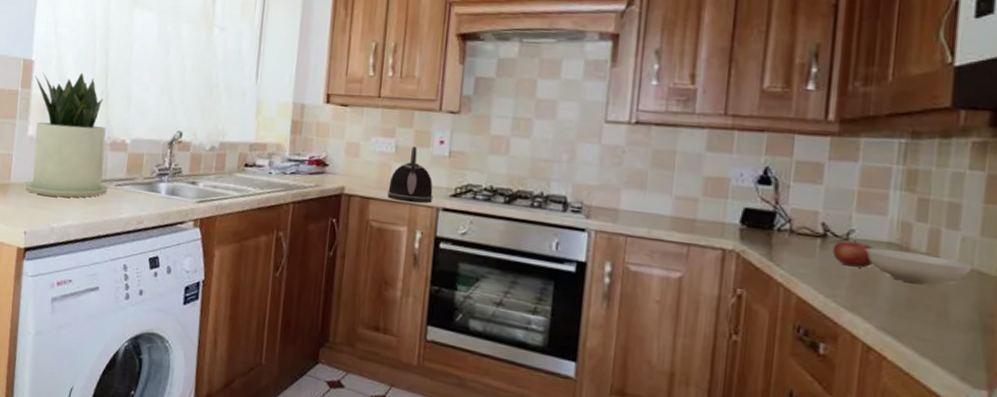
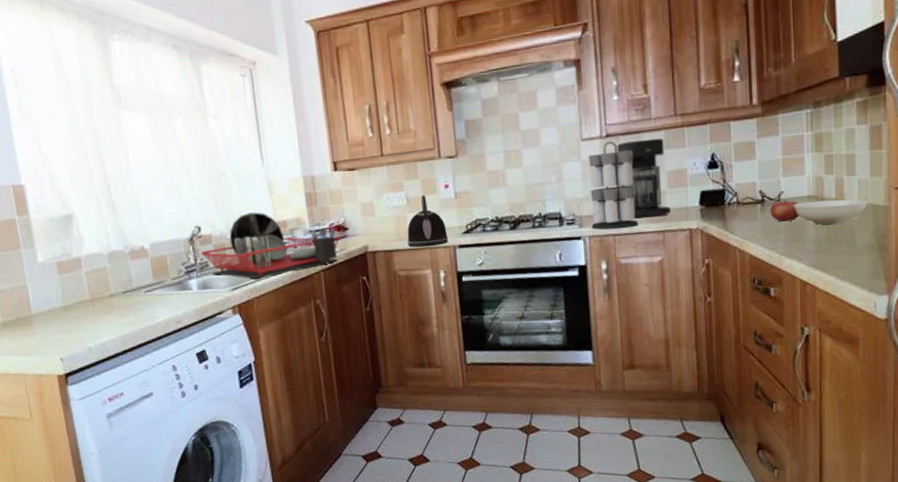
planter: present [23,72,110,198] -> none [29,188,139,319]
dish rack: none [176,128,319,198] -> present [200,212,341,280]
spice rack: none [600,129,666,232] -> present [588,141,639,230]
coffee maker: none [642,133,706,226] -> present [617,138,671,219]

